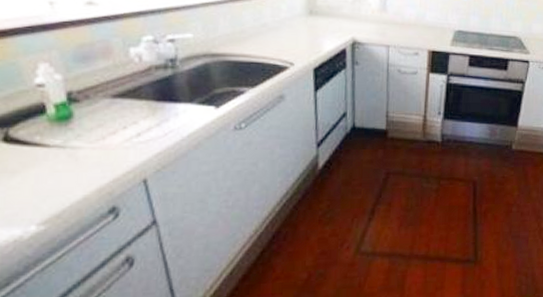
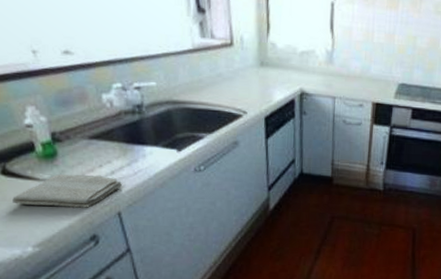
washcloth: none [14,138,149,177] -> present [12,173,122,208]

